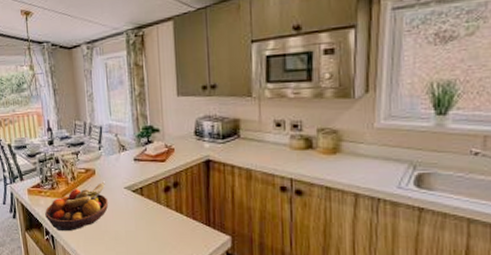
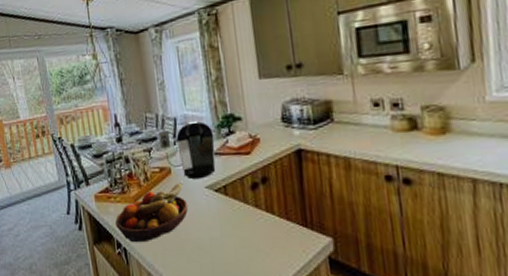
coffee maker: none [86,129,135,181] -> present [158,120,216,180]

